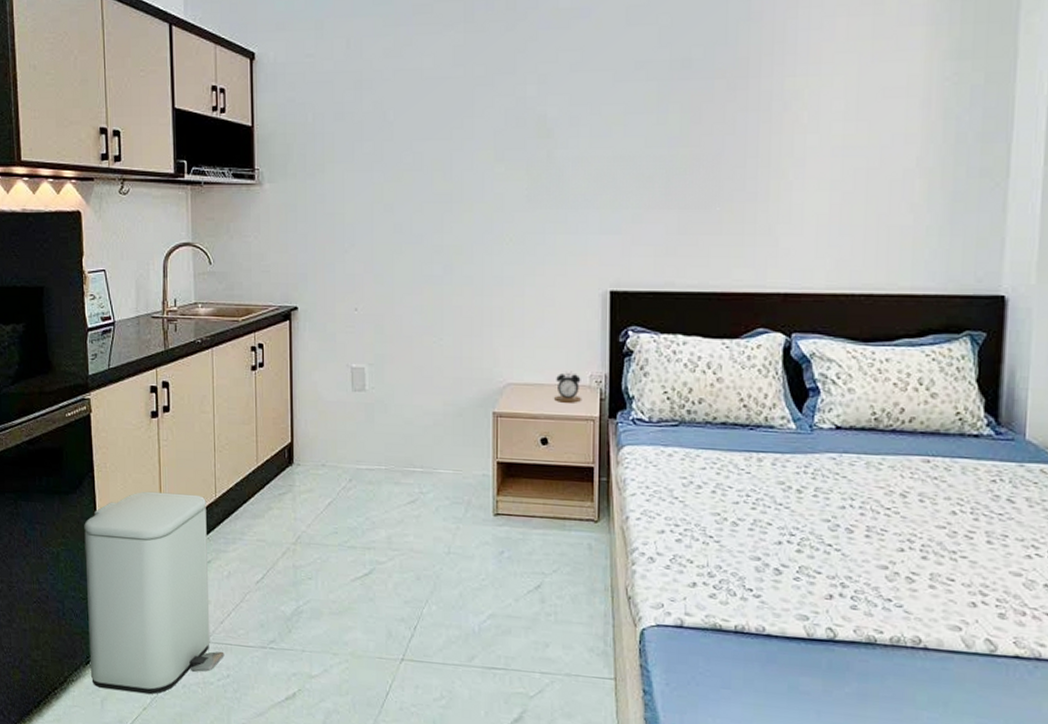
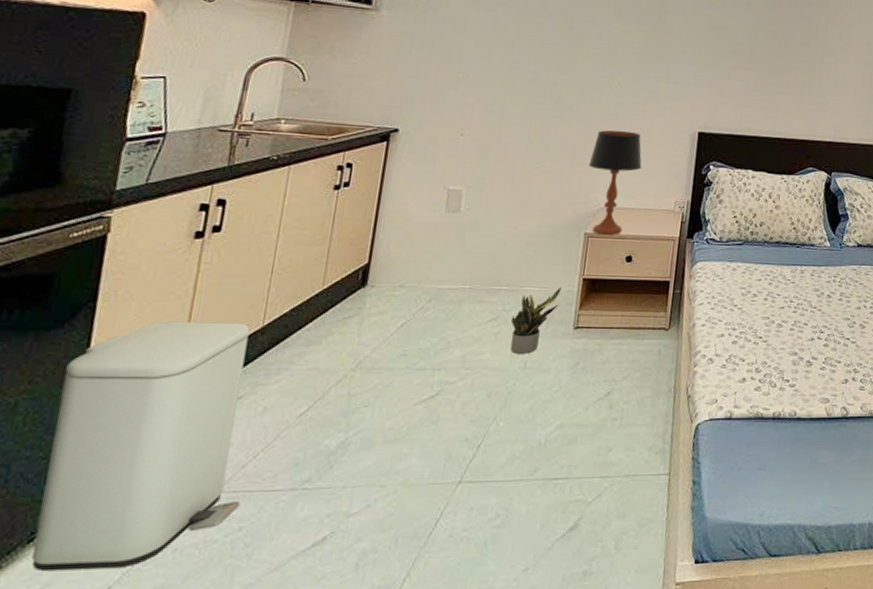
potted plant: none [429,469,475,539] -> present [510,286,561,354]
table lamp: none [488,294,547,415] -> present [588,130,642,235]
alarm clock: present [554,371,582,403] -> none [642,197,667,225]

